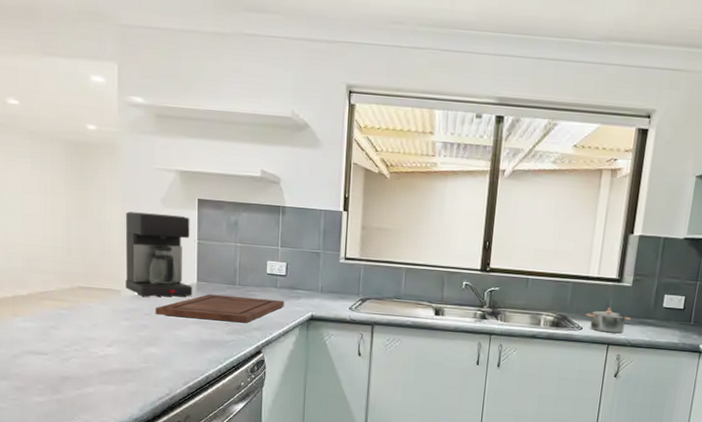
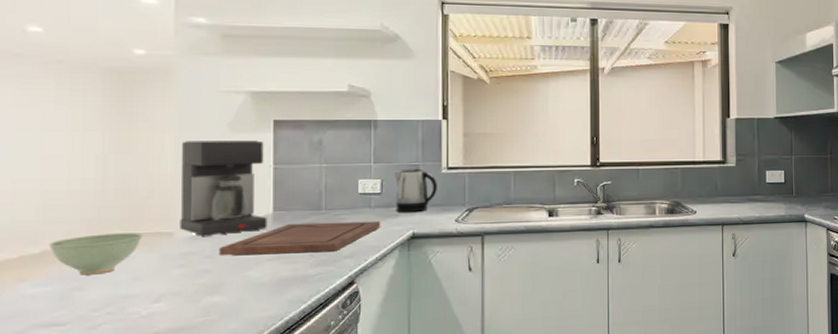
bowl: none [32,284,98,318] -> present [49,232,142,275]
kettle: none [298,255,335,297] -> present [394,168,437,213]
cooking pot: present [585,307,632,334] -> none [697,188,741,214]

